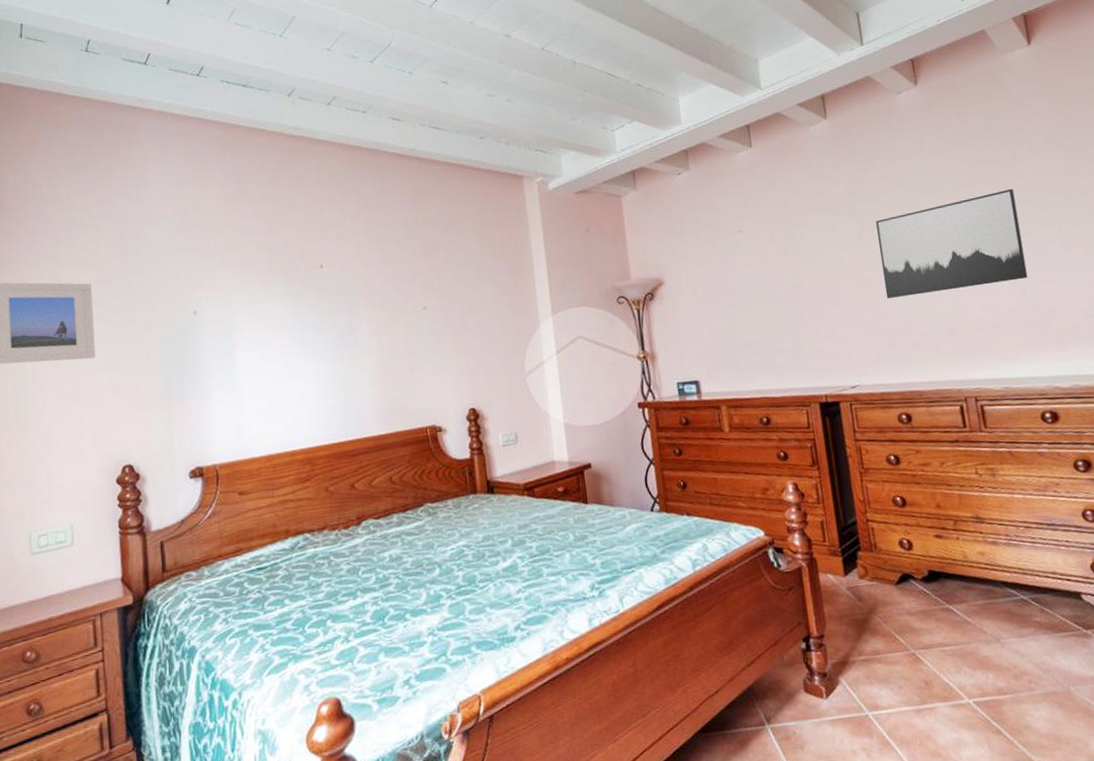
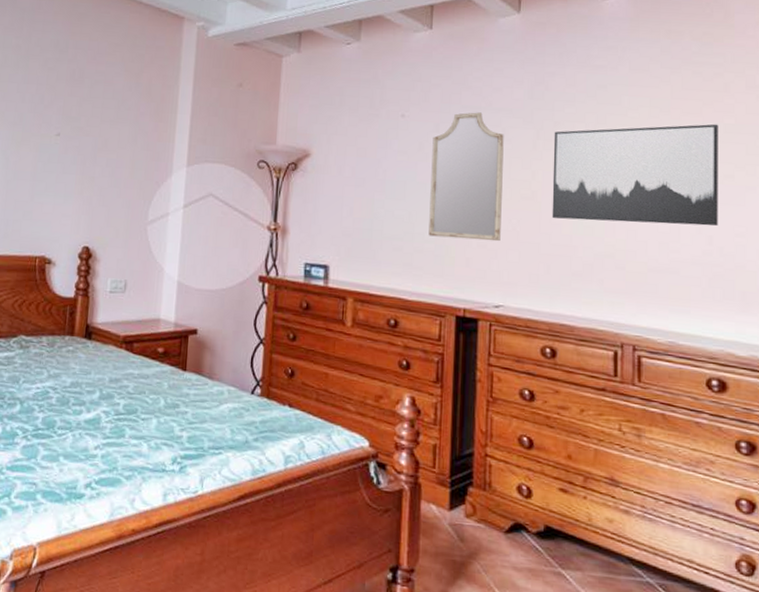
home mirror: none [770,215,846,336] -> present [428,112,504,242]

